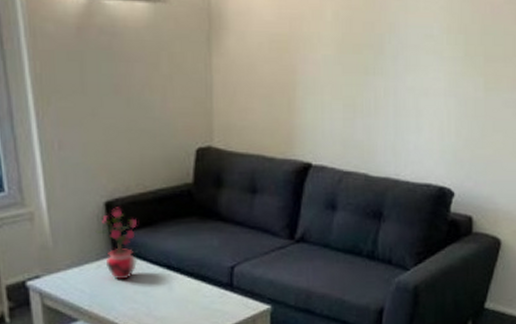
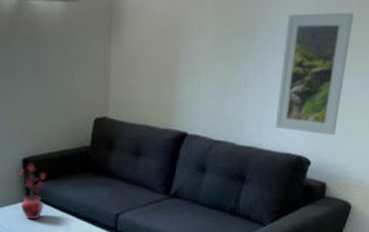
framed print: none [412,22,489,161] -> present [275,12,354,135]

